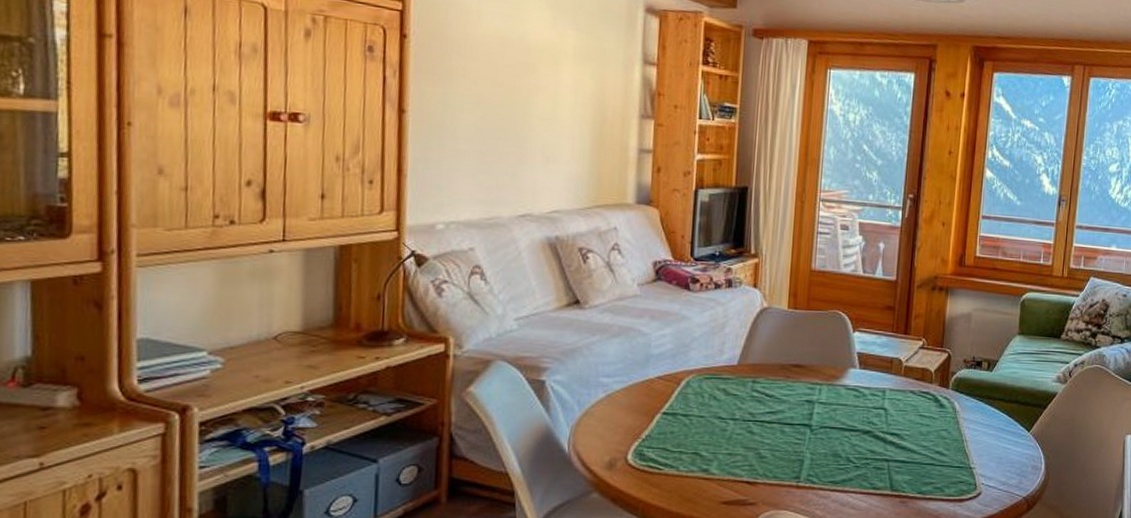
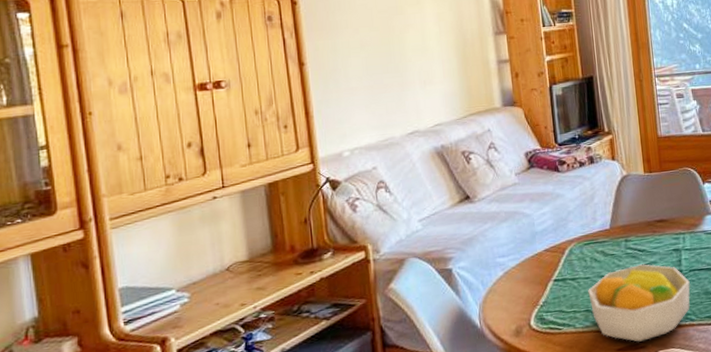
fruit bowl: none [699,411,818,497] -> present [588,264,690,342]

